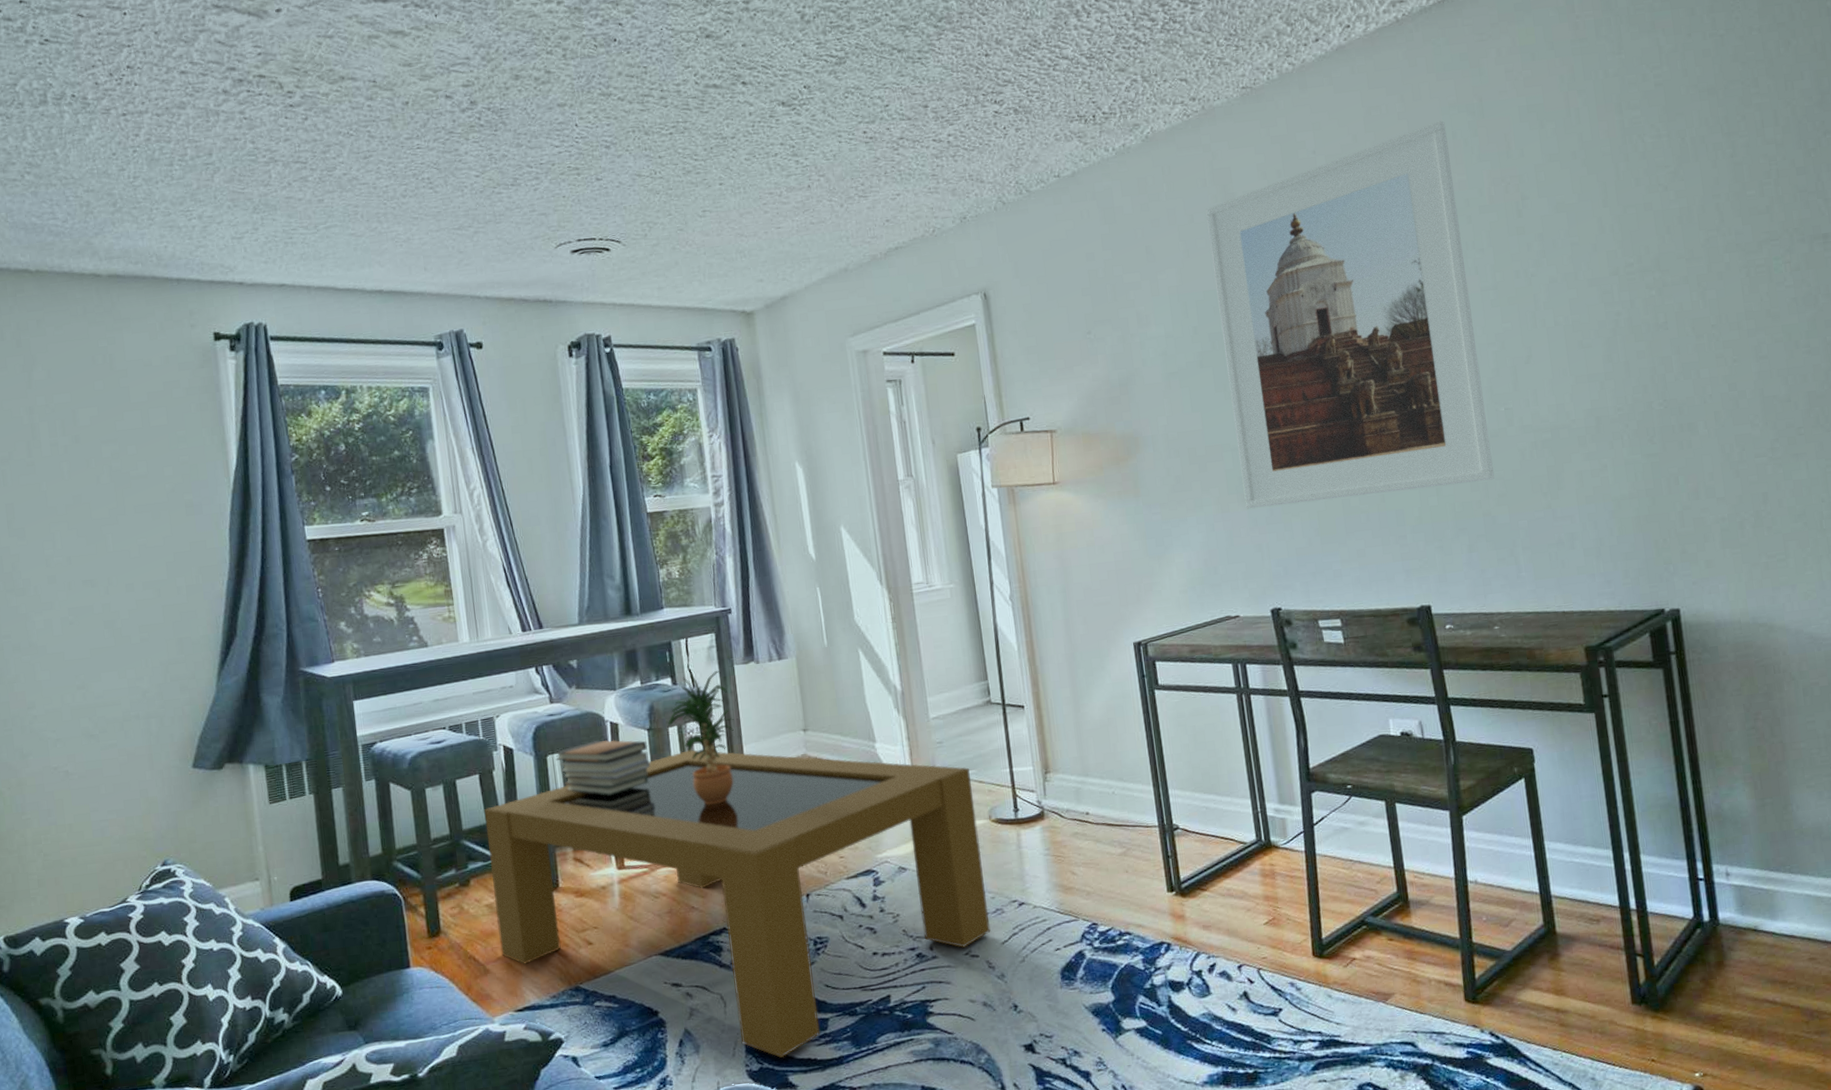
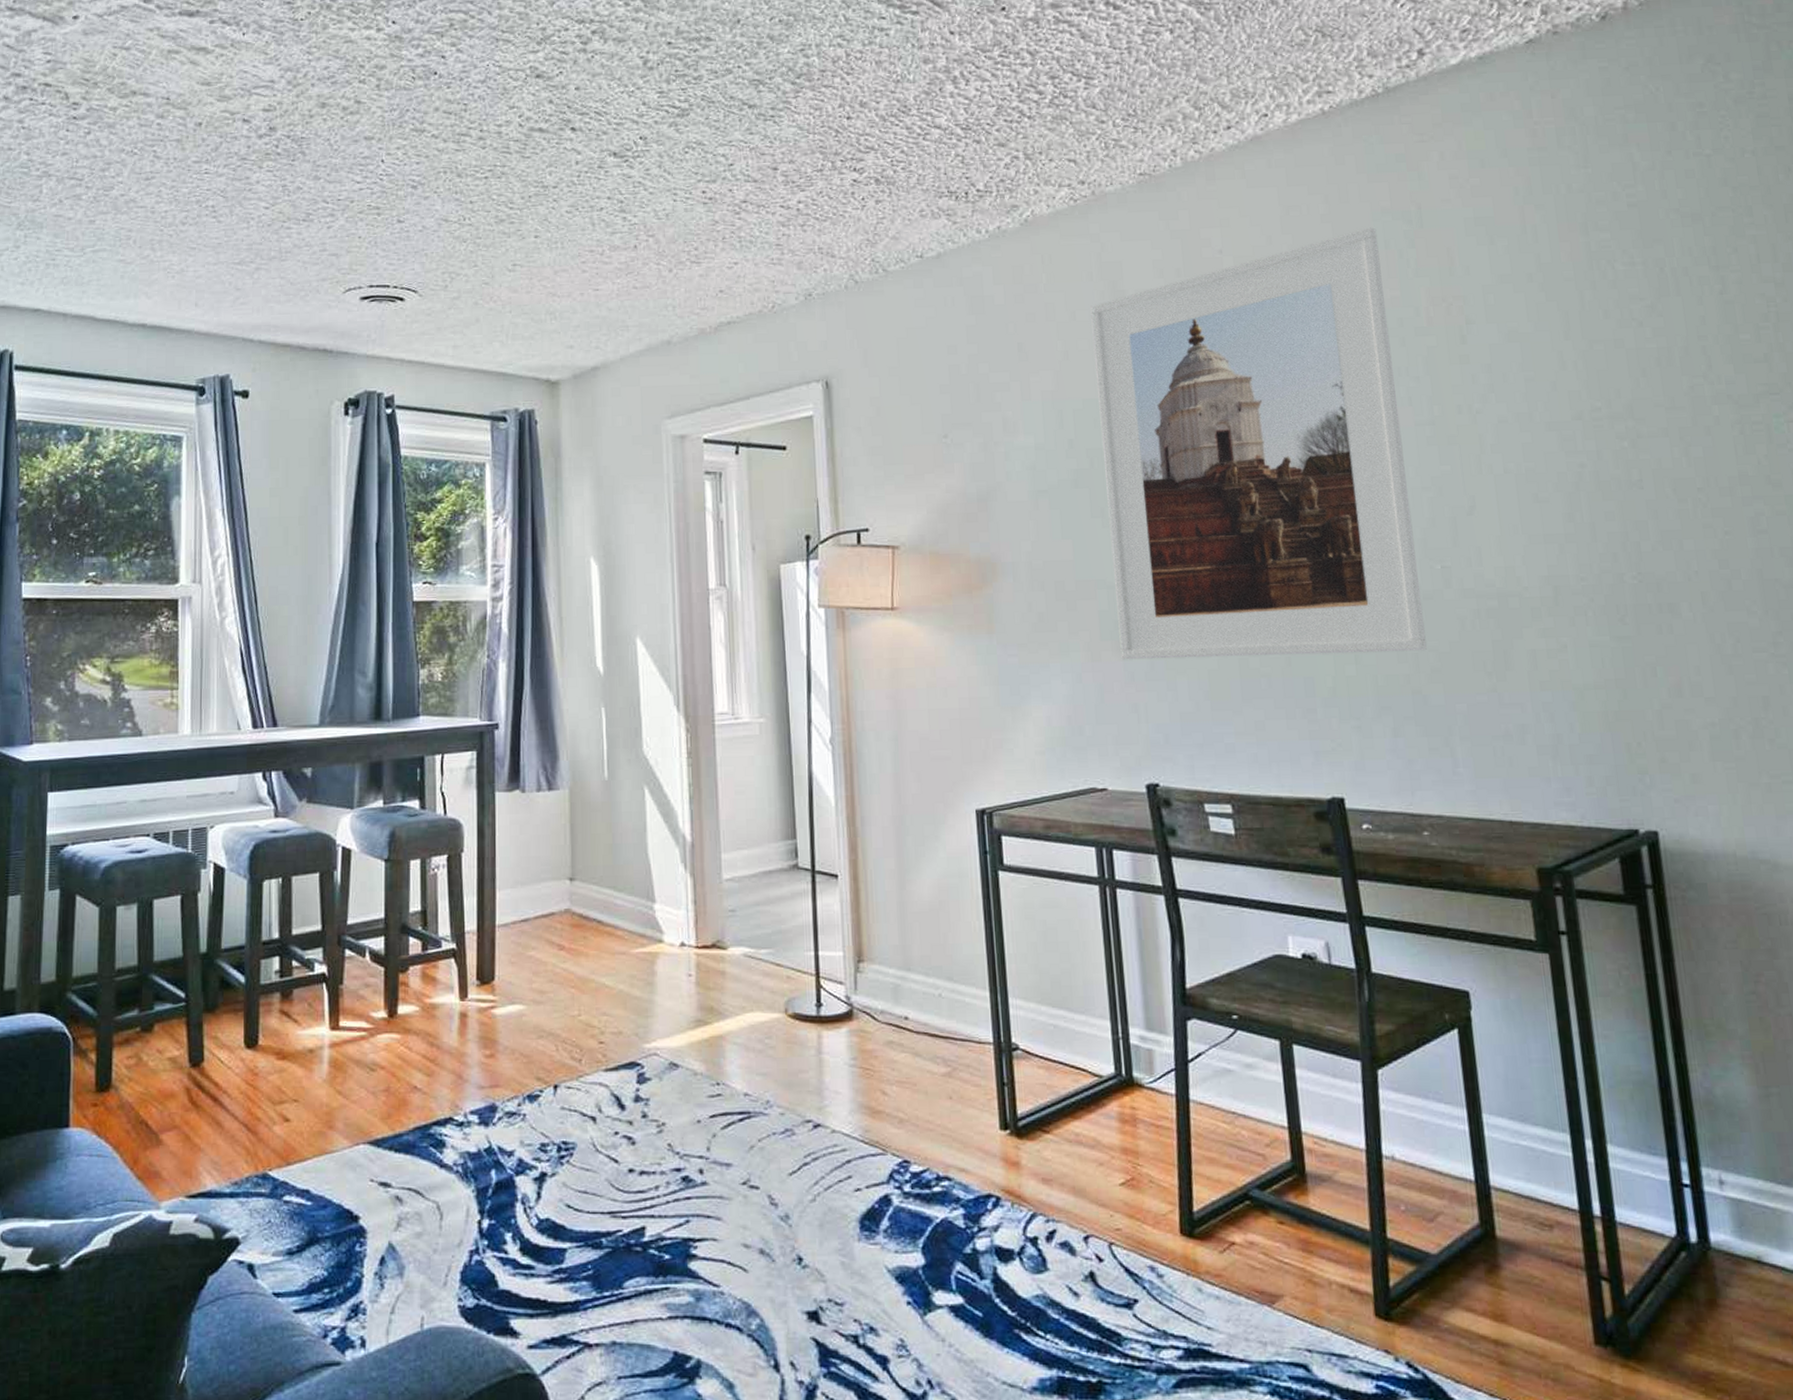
coffee table: present [484,750,991,1058] -> none [179,890,776,1294]
book stack: present [555,740,650,796] -> none [273,866,384,937]
potted plant: present [667,670,734,806] -> none [409,796,488,961]

